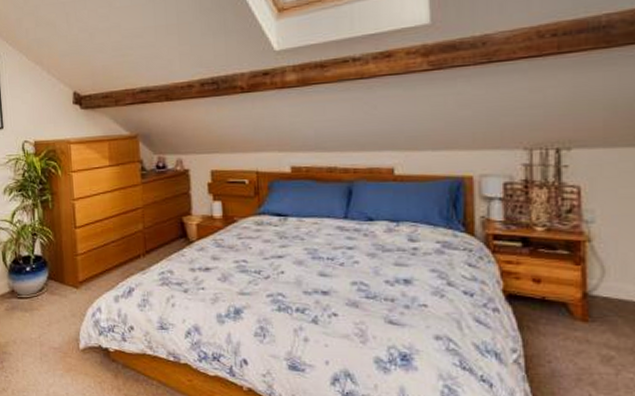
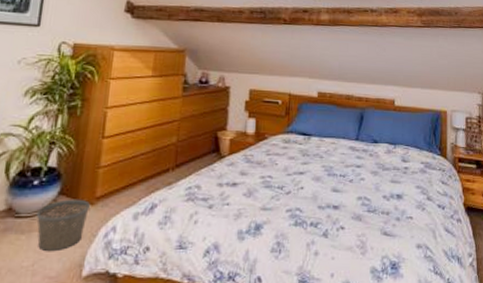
basket: none [33,283,76,327] -> present [36,199,91,252]

